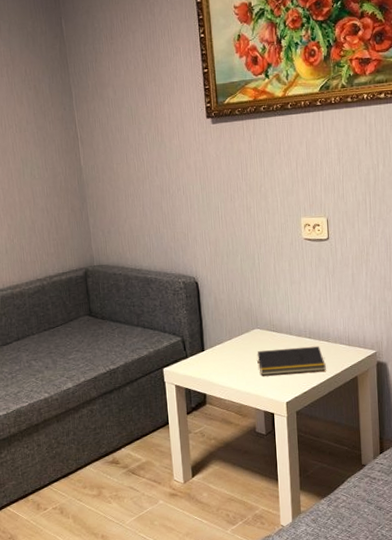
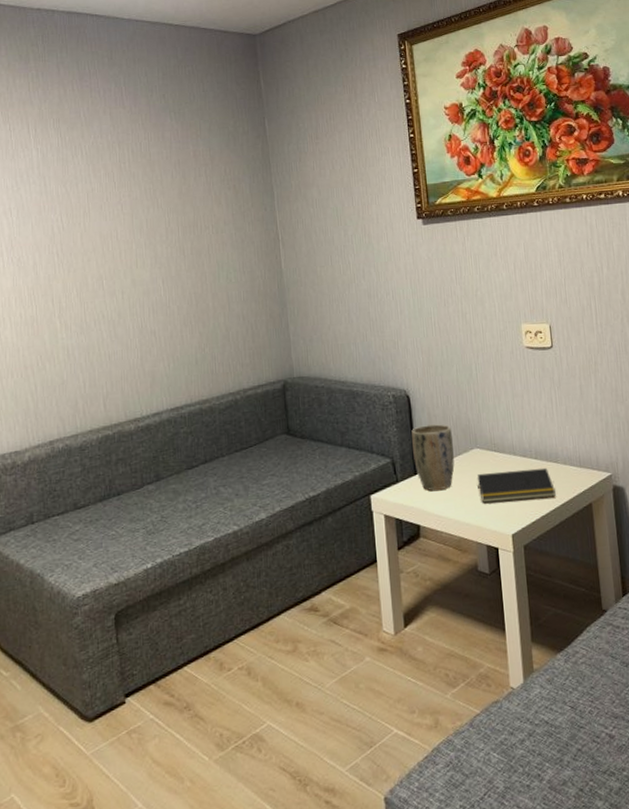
plant pot: none [200,307,237,366] -> present [411,424,455,491]

